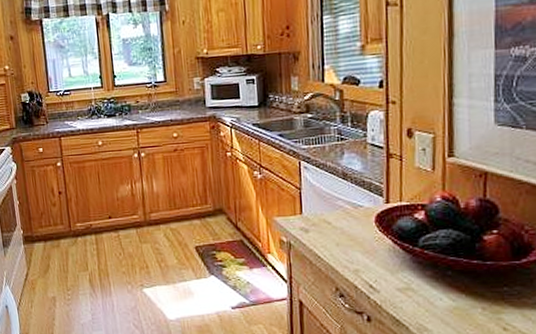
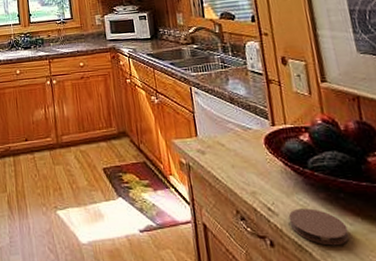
coaster: none [390,285,450,321] -> present [288,208,350,246]

